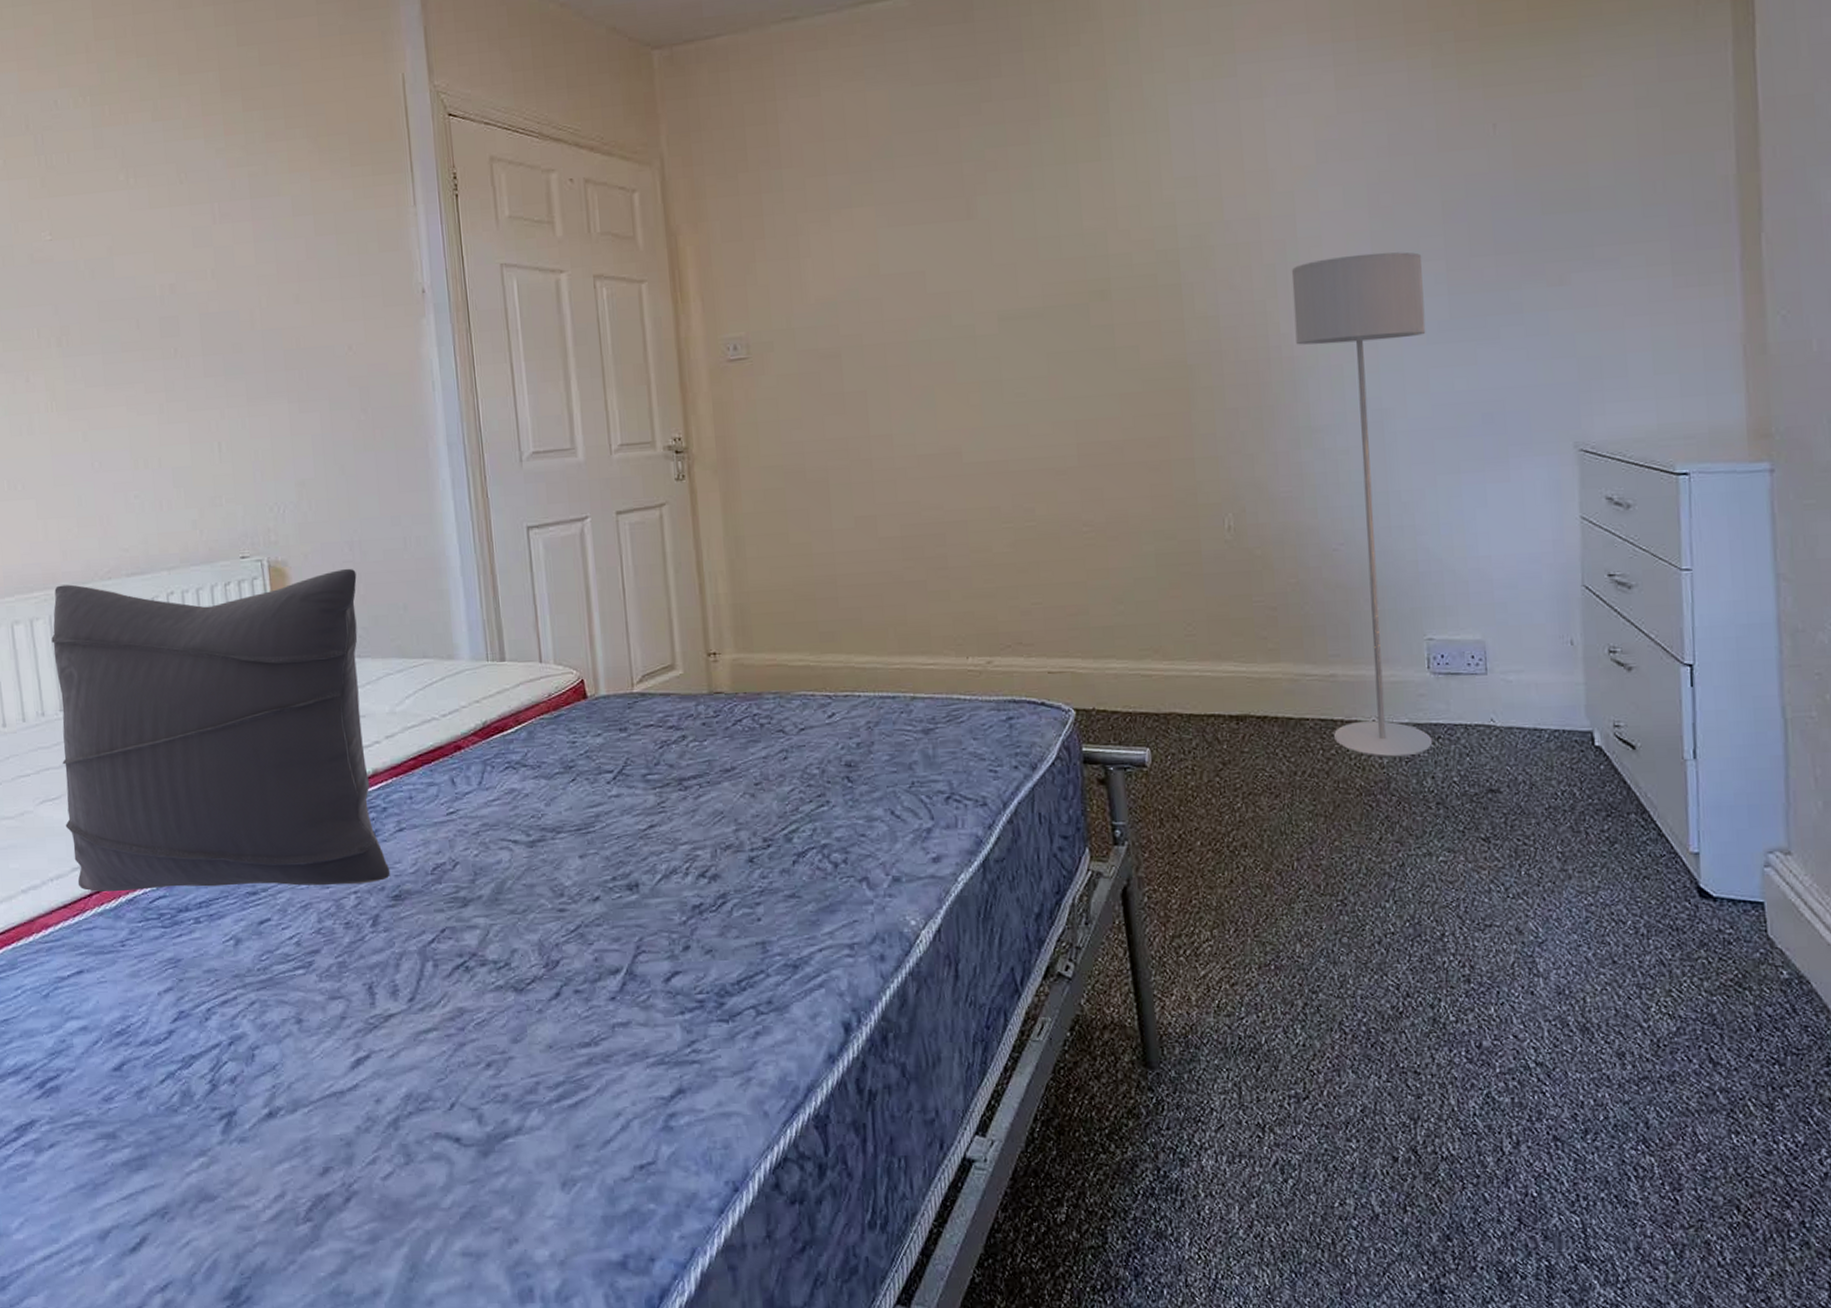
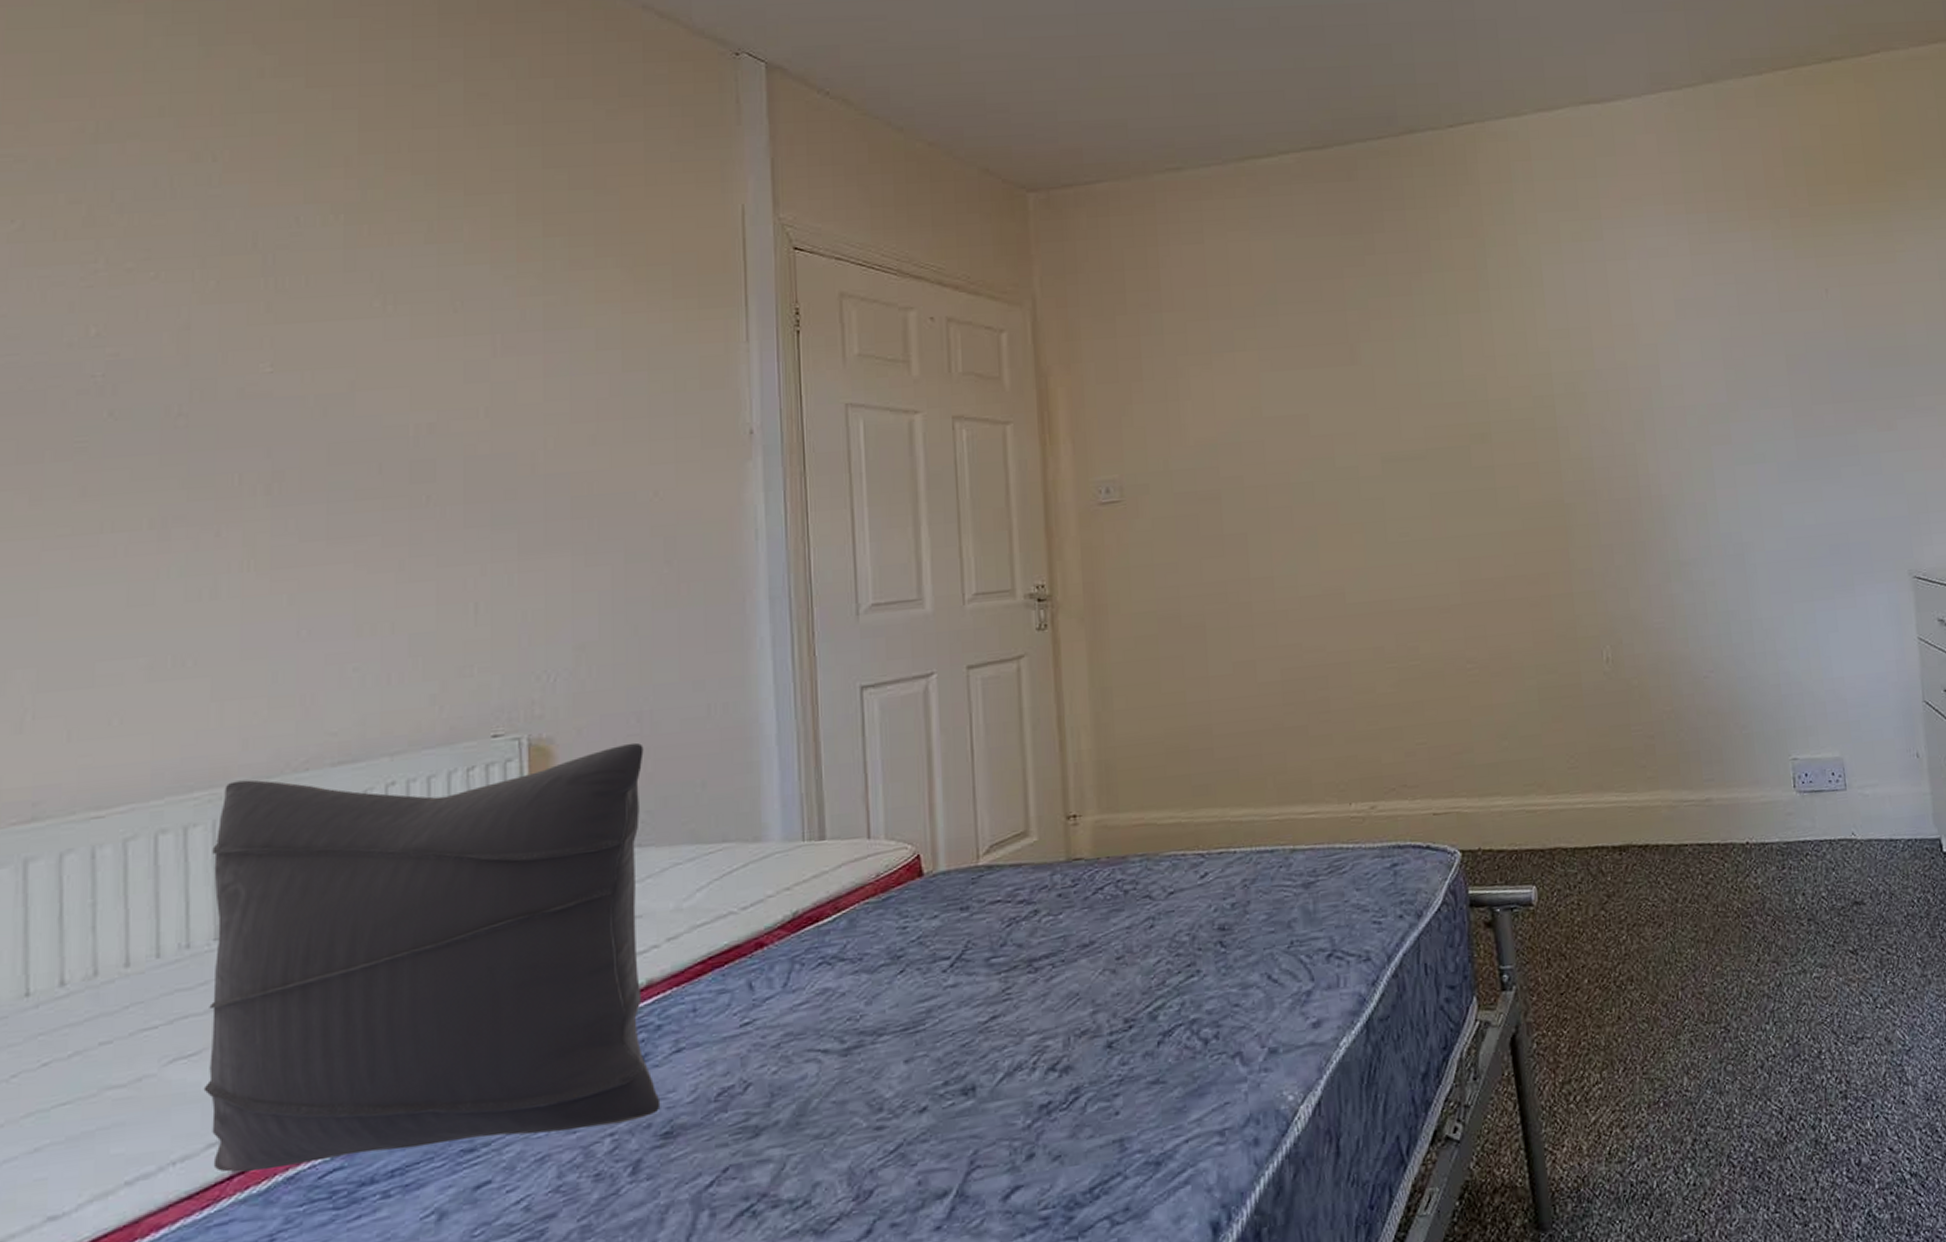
floor lamp: present [1291,251,1433,758] -> none [1657,399,1802,878]

